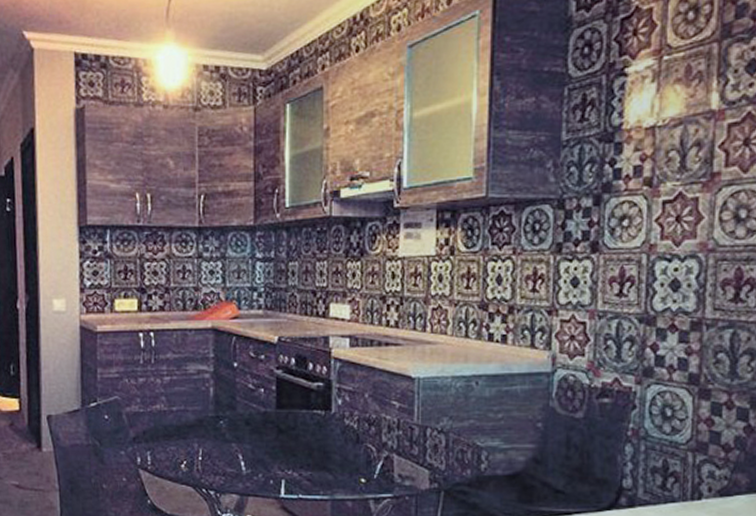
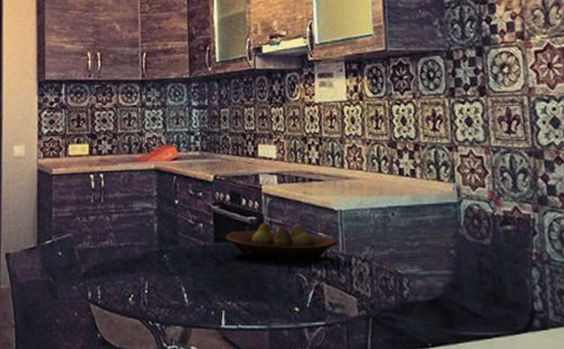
fruit bowl: none [289,389,411,432] -> present [225,222,336,262]

